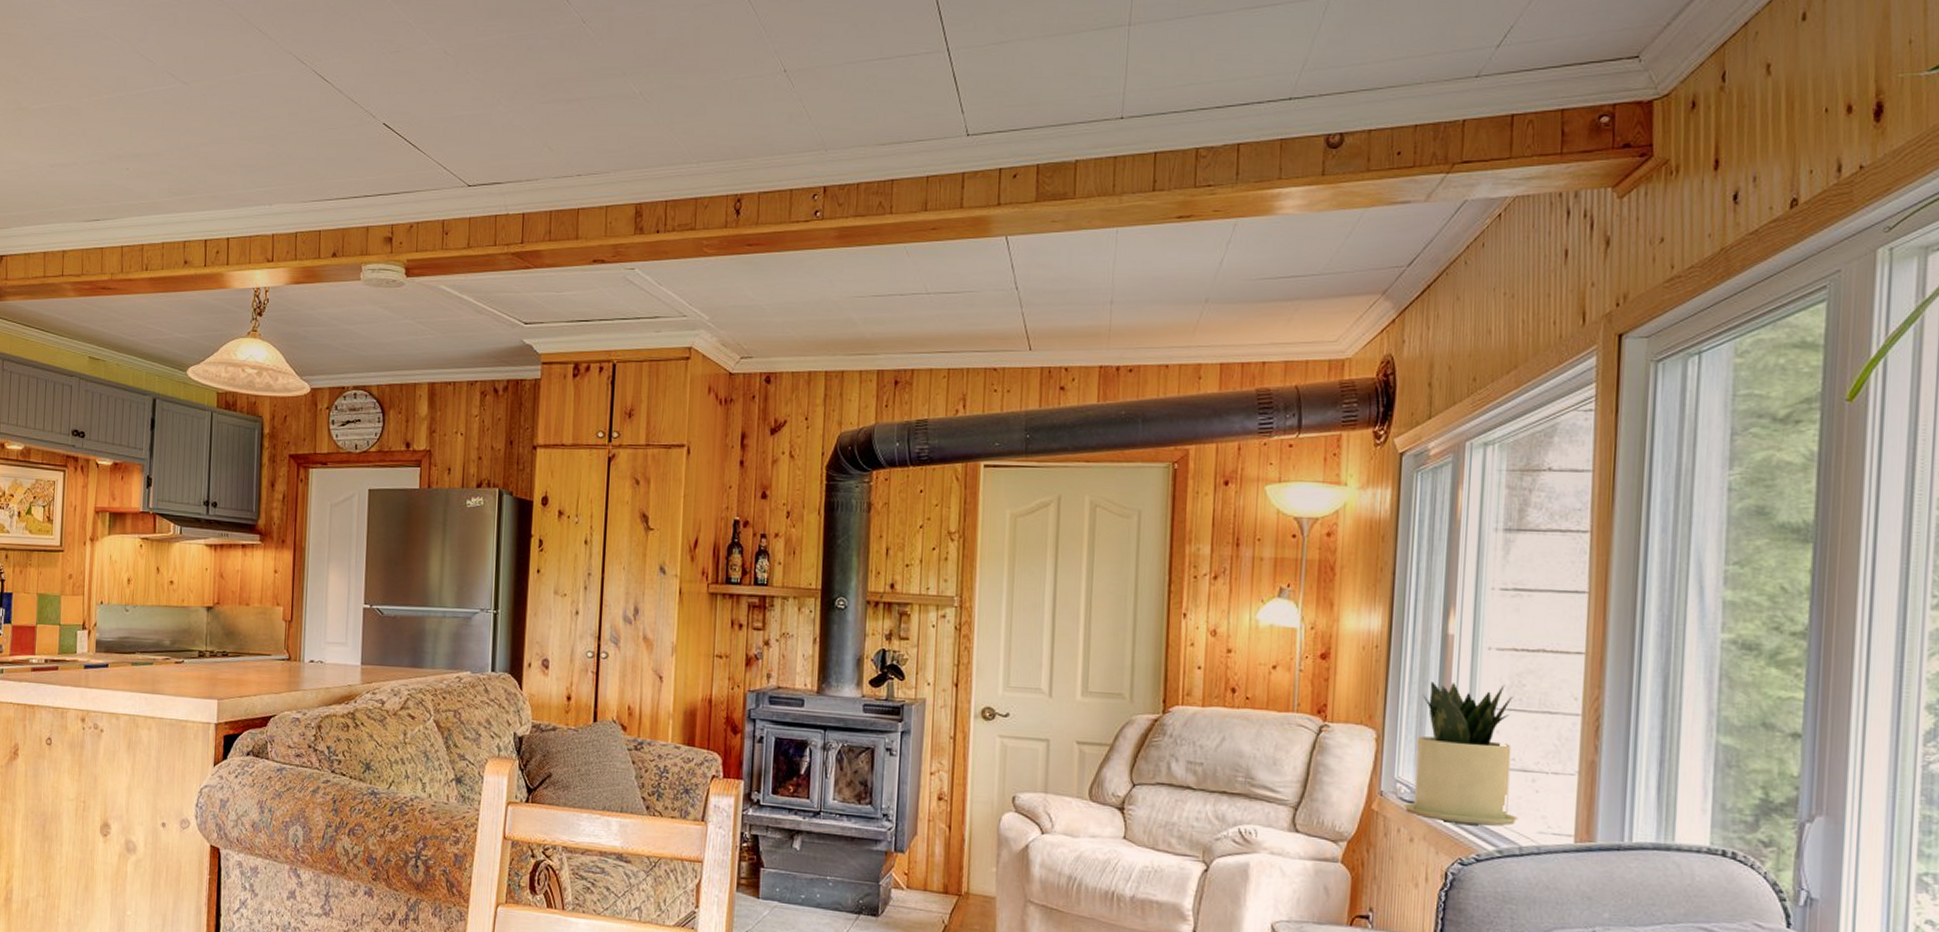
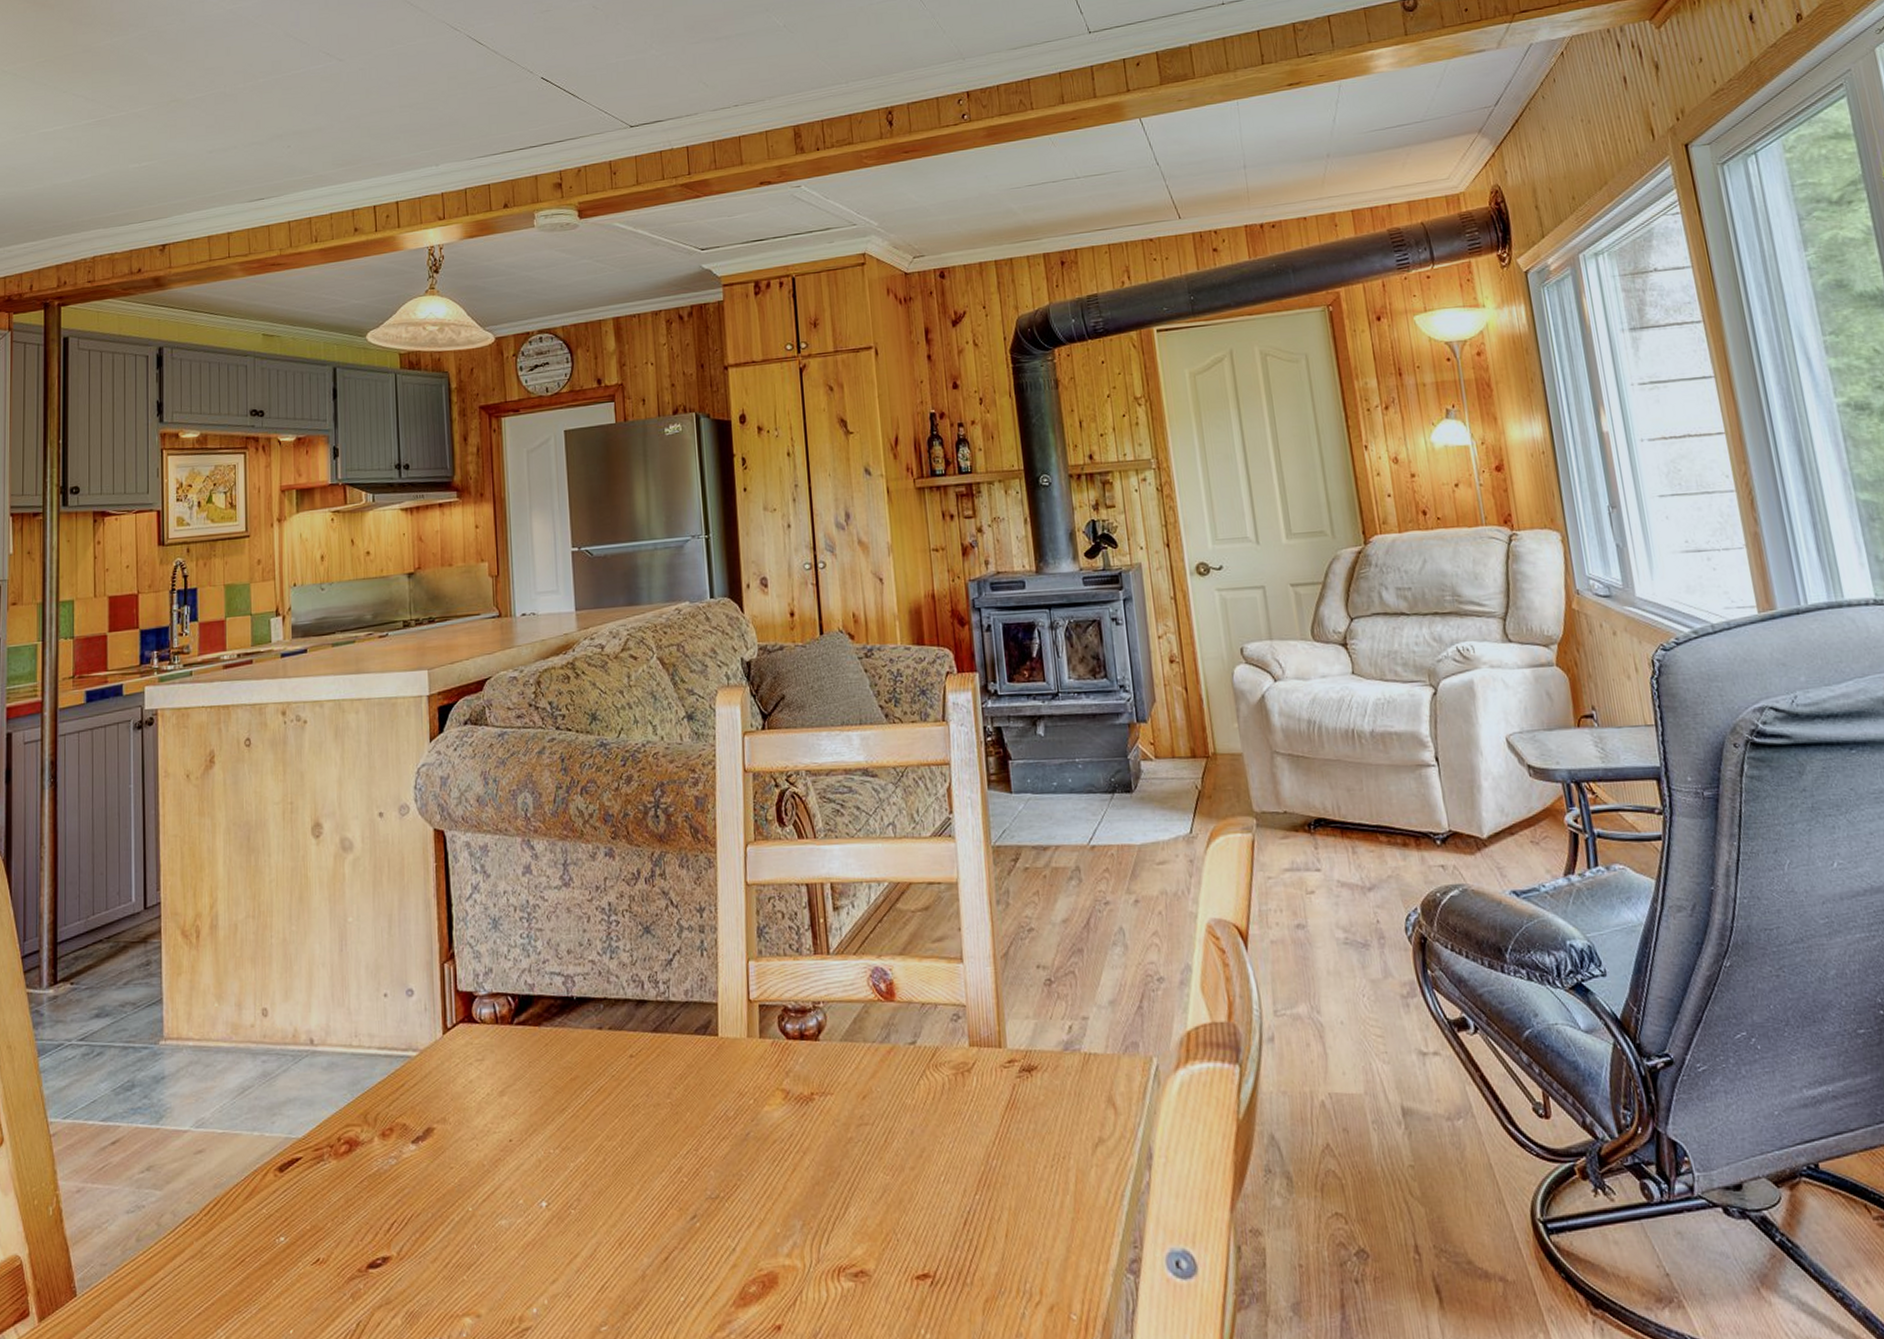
planter: present [1403,681,1519,827] -> none [1594,472,1705,611]

